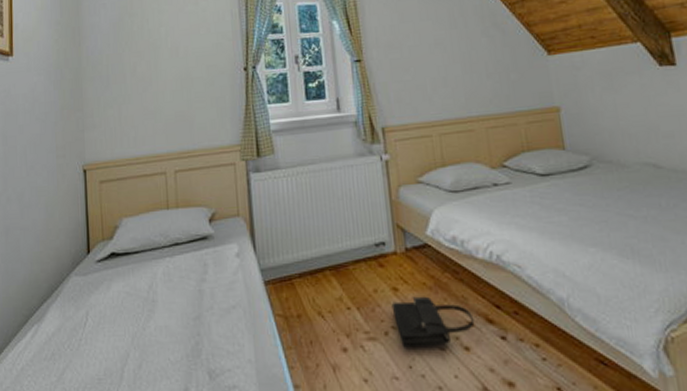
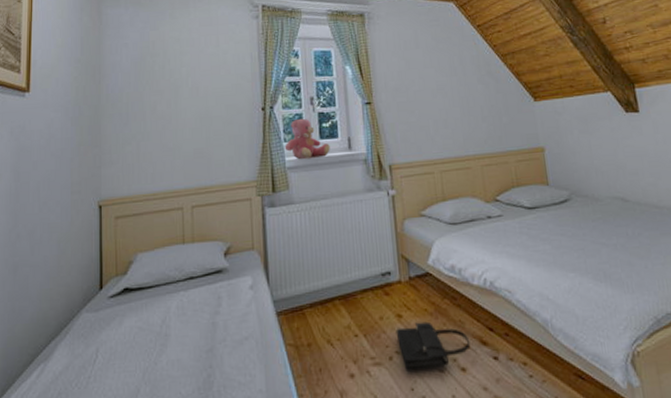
teddy bear: none [269,78,317,123] -> present [285,118,330,160]

